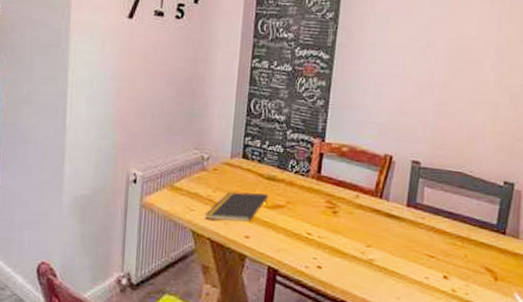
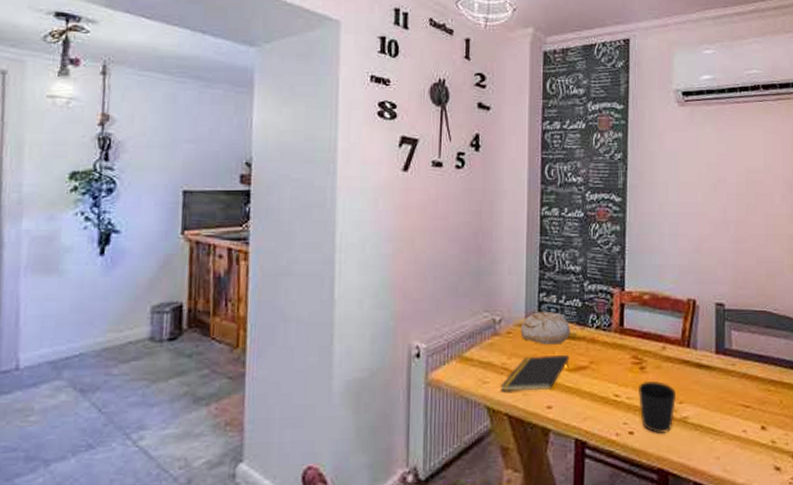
bread: none [226,154,271,184] -> present [520,312,570,345]
cup: none [329,223,365,272] -> present [639,381,677,435]

